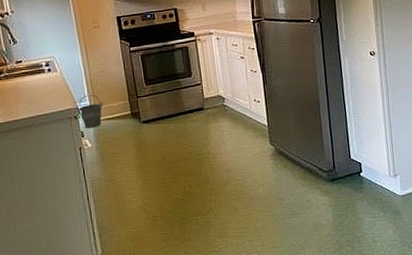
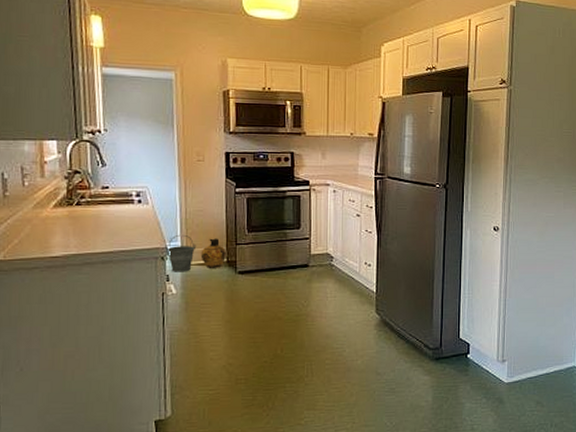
ceramic jug: none [107,94,130,122] -> present [200,238,226,268]

